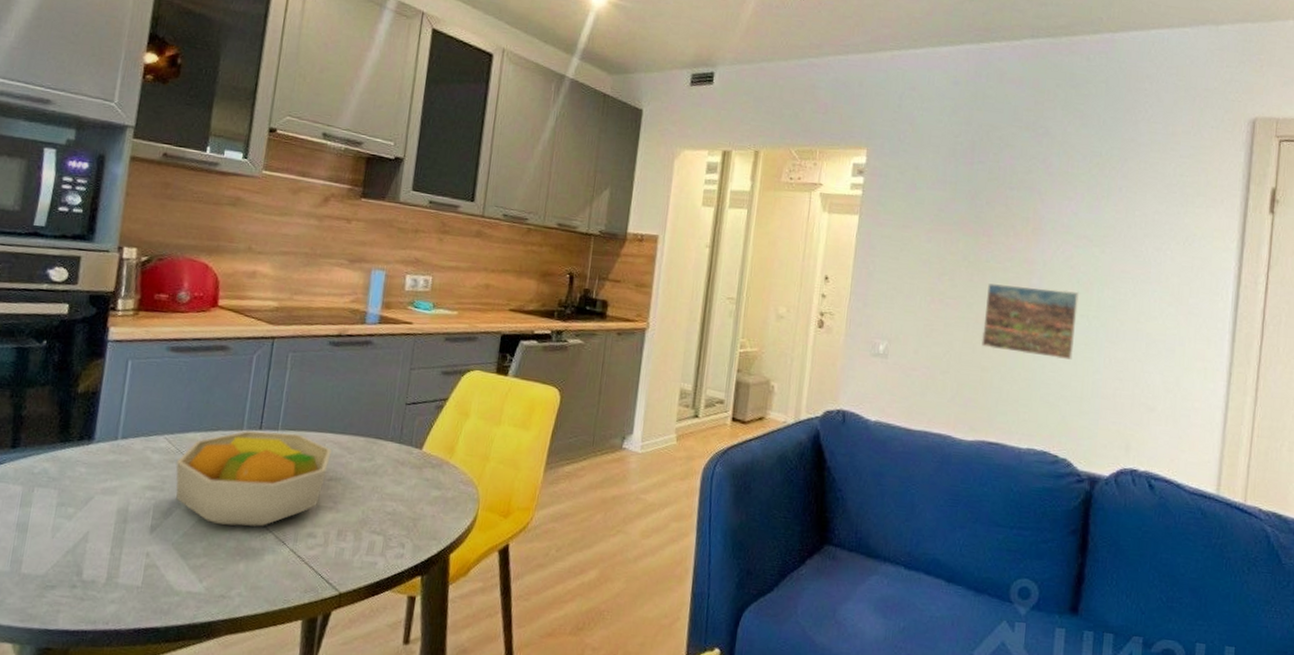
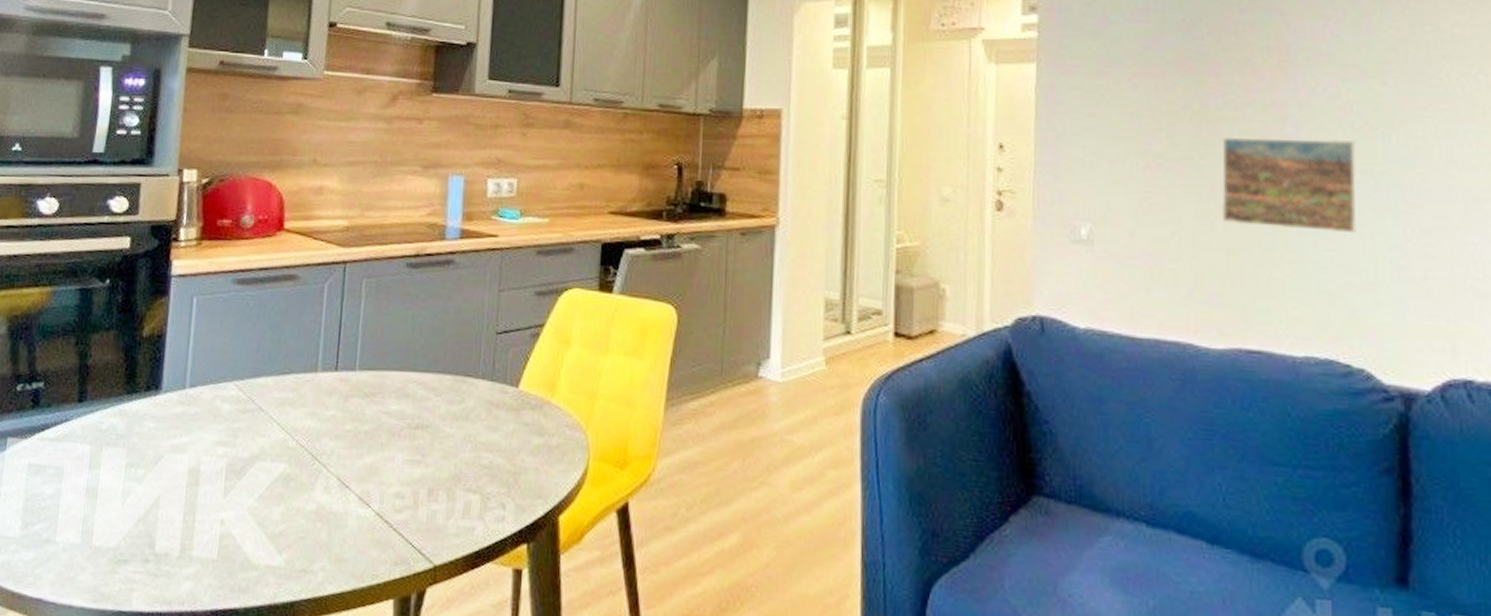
fruit bowl: present [175,431,332,527] -> none [247,372,416,487]

